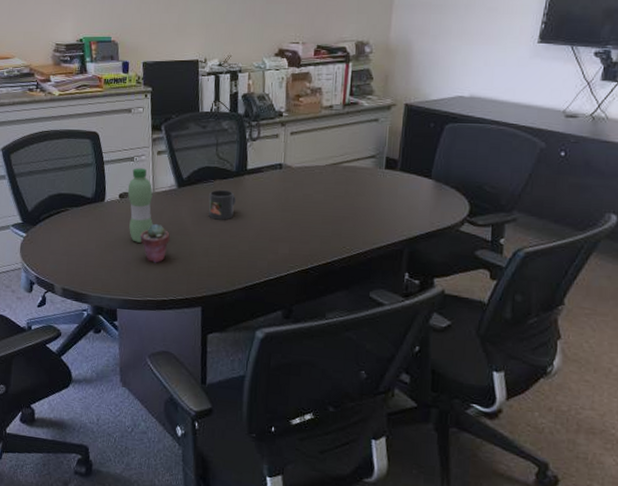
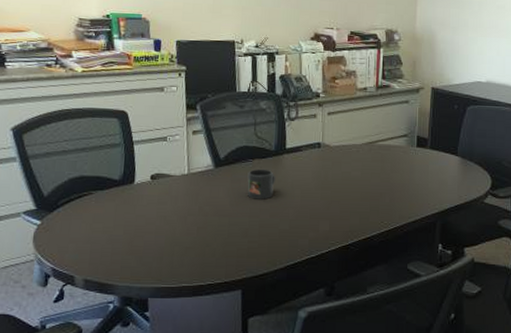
water bottle: present [127,168,153,243] -> none [160,148,188,226]
potted succulent: present [140,223,170,263] -> none [174,205,207,247]

